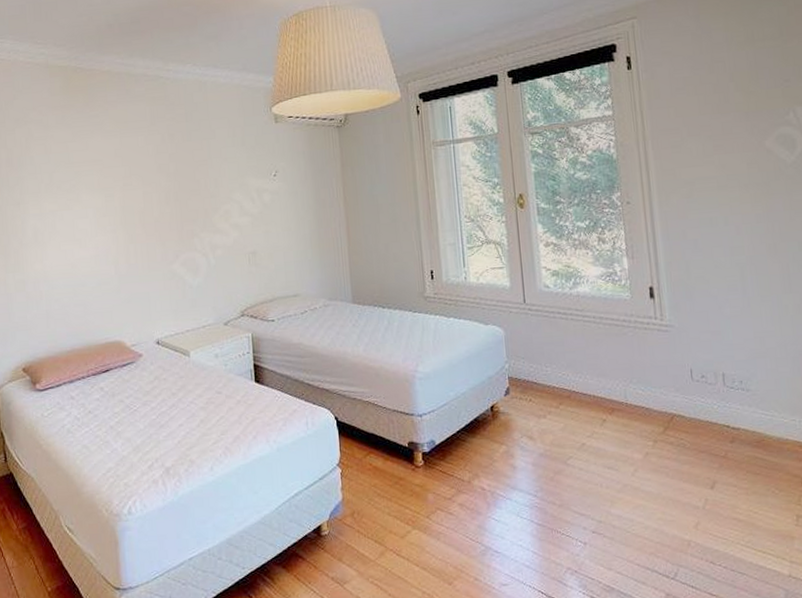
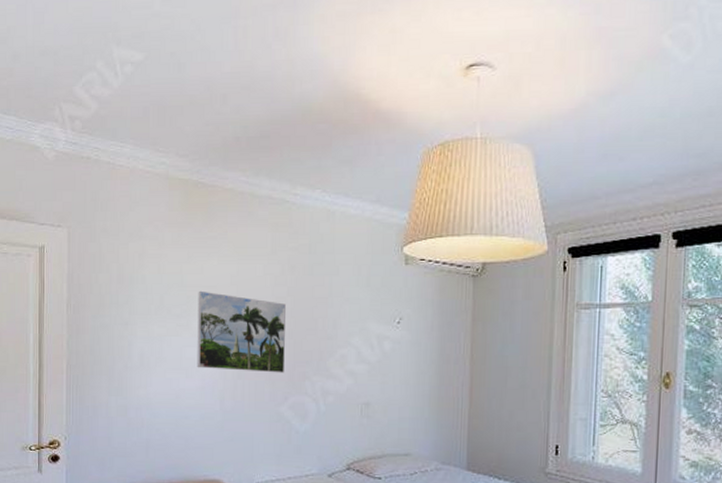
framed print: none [85,165,173,238] -> present [197,290,286,373]

